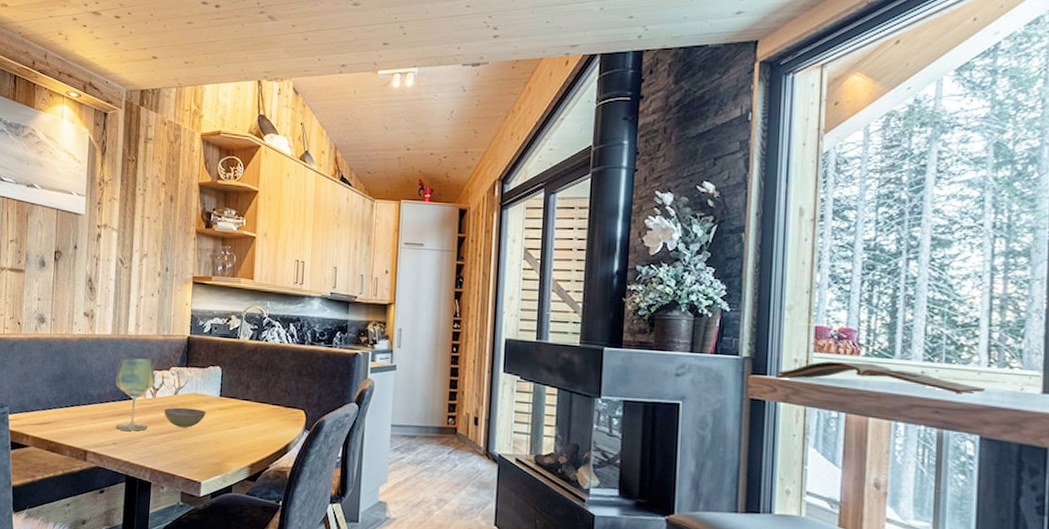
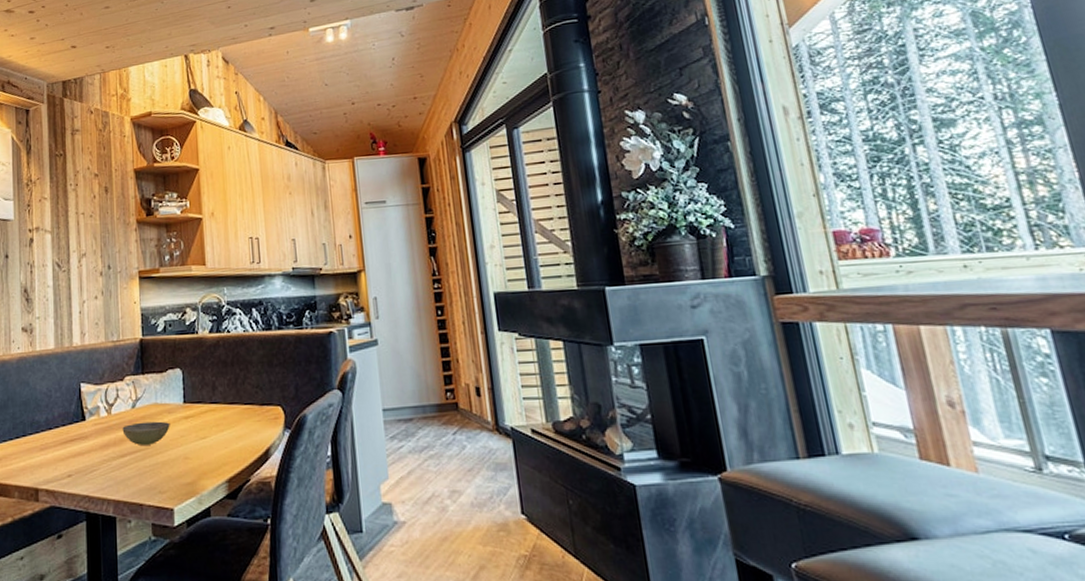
wine glass: present [115,357,156,431] -> none [63,370,109,459]
magazine: present [774,361,985,393] -> none [802,263,1041,296]

